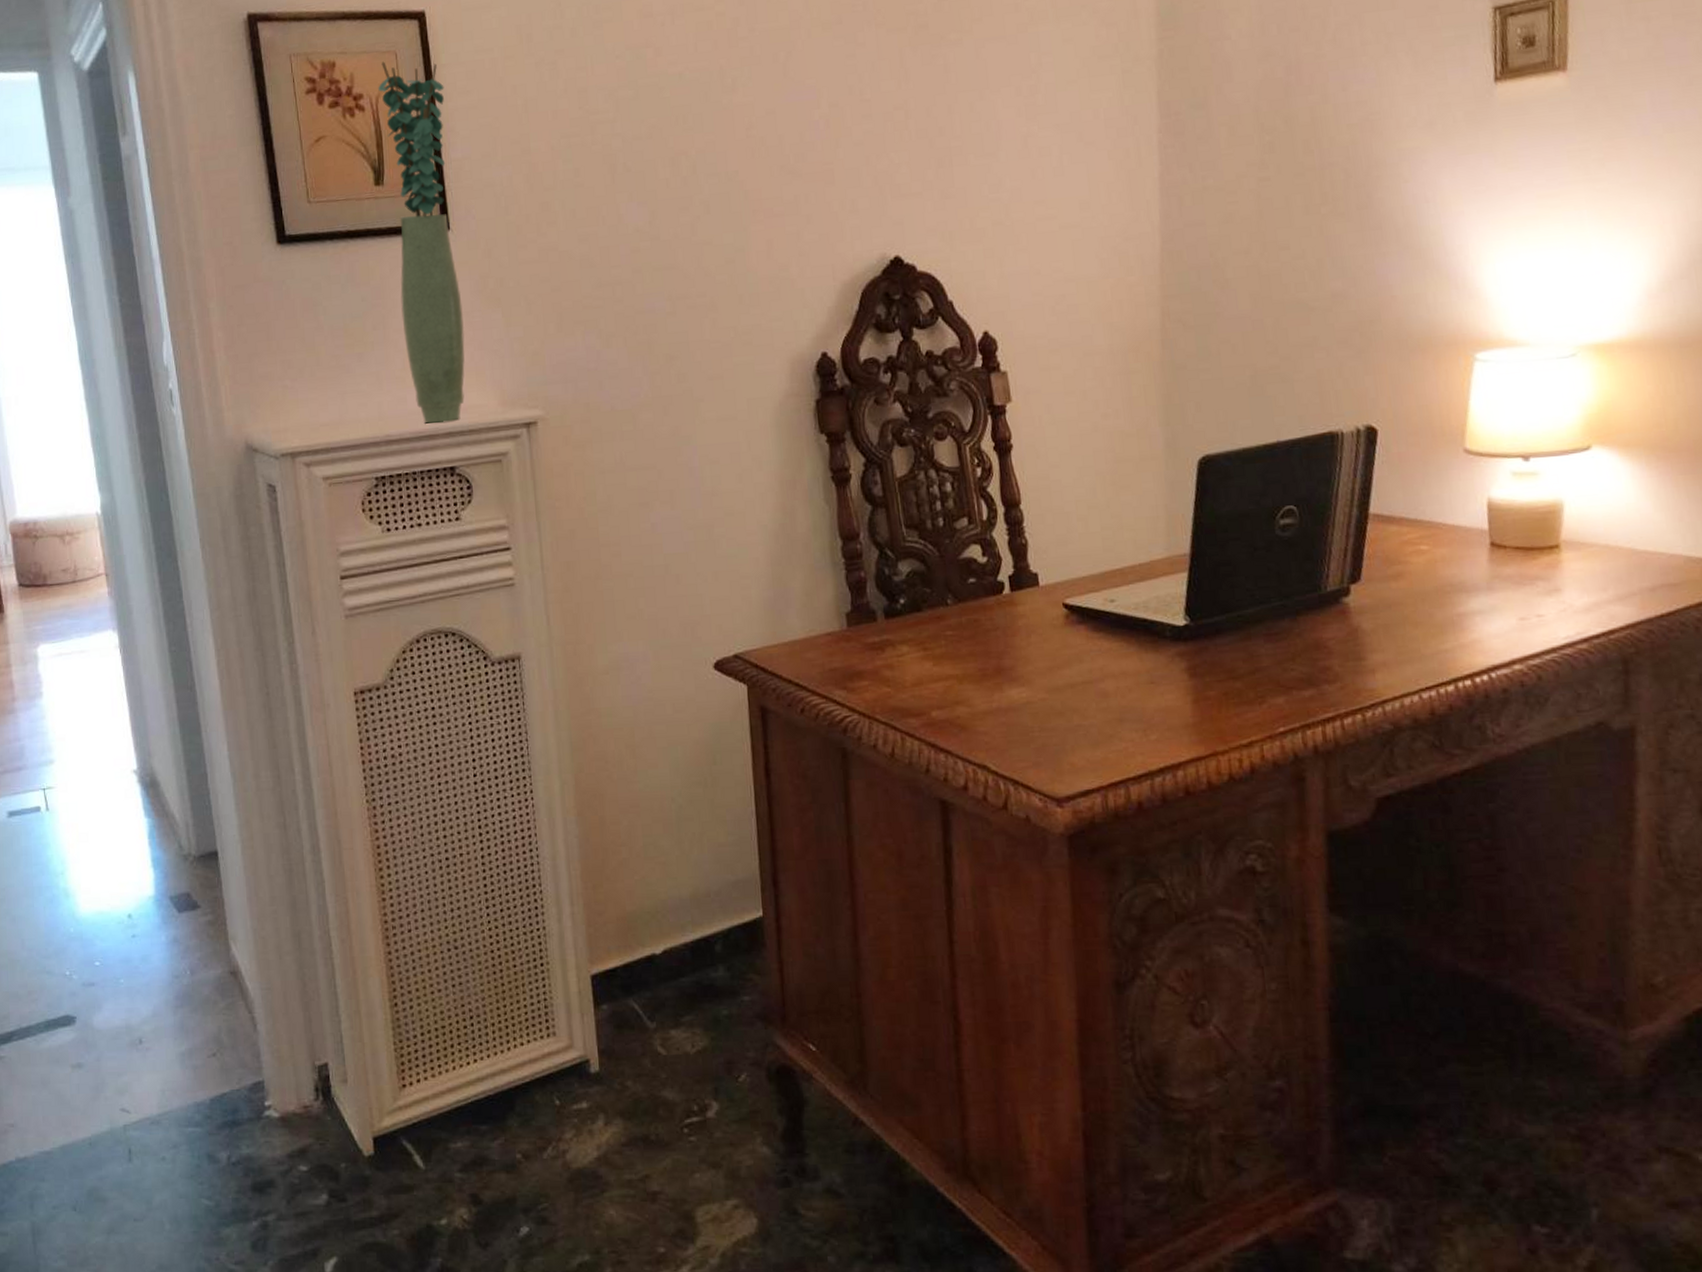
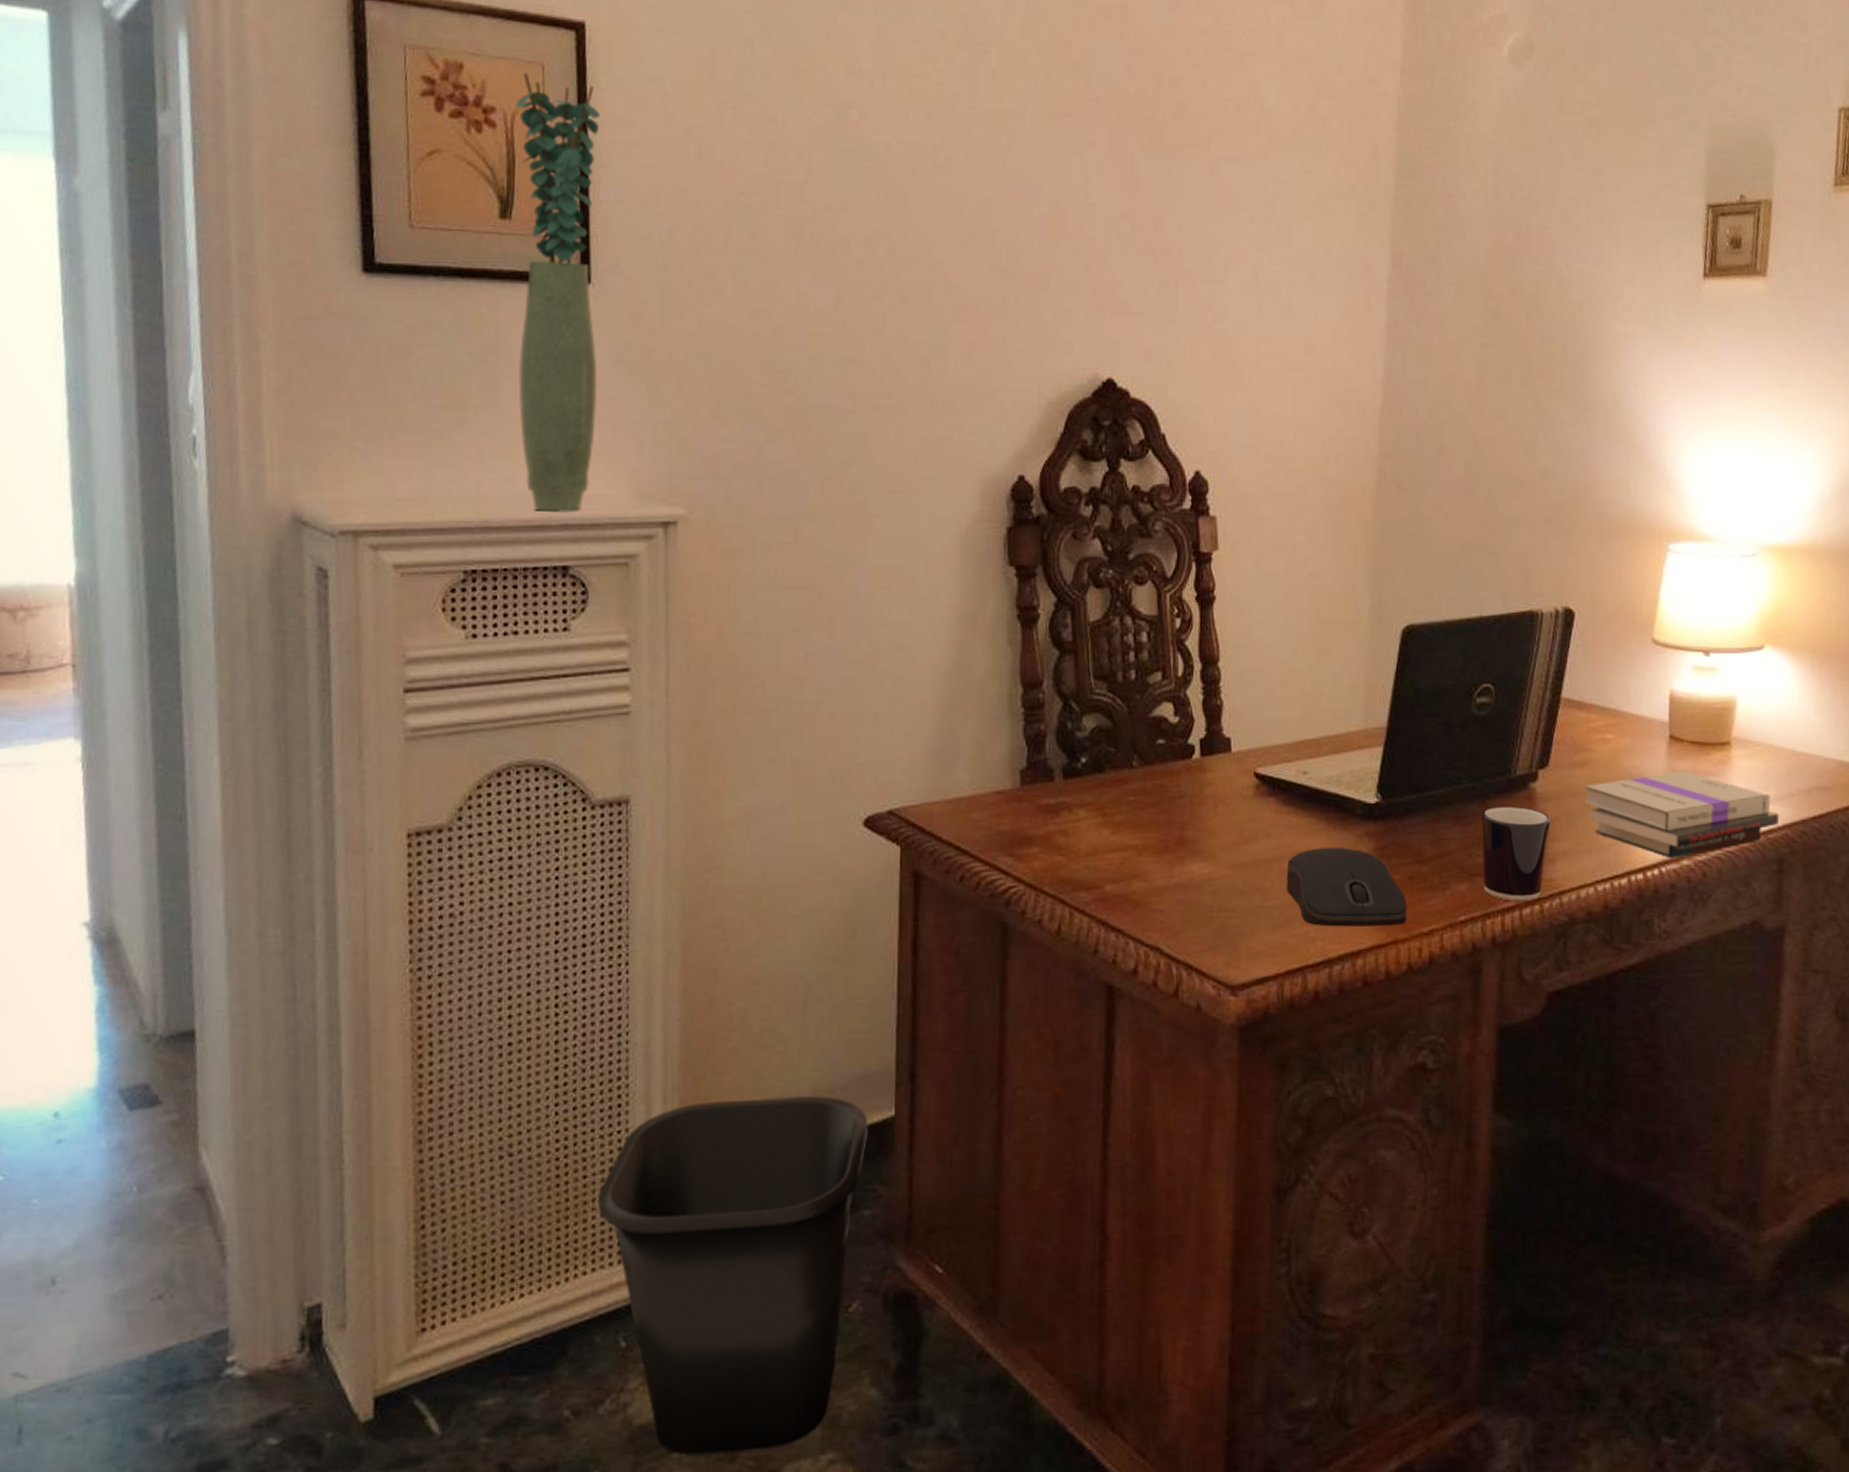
waste bin: none [527,899,741,1195] -> present [598,1096,867,1455]
computer mouse: none [1101,667,1225,742] -> present [1286,846,1407,927]
mug: none [1293,620,1368,712] -> present [1481,806,1551,901]
books: none [1401,576,1621,664] -> present [1584,770,1780,859]

